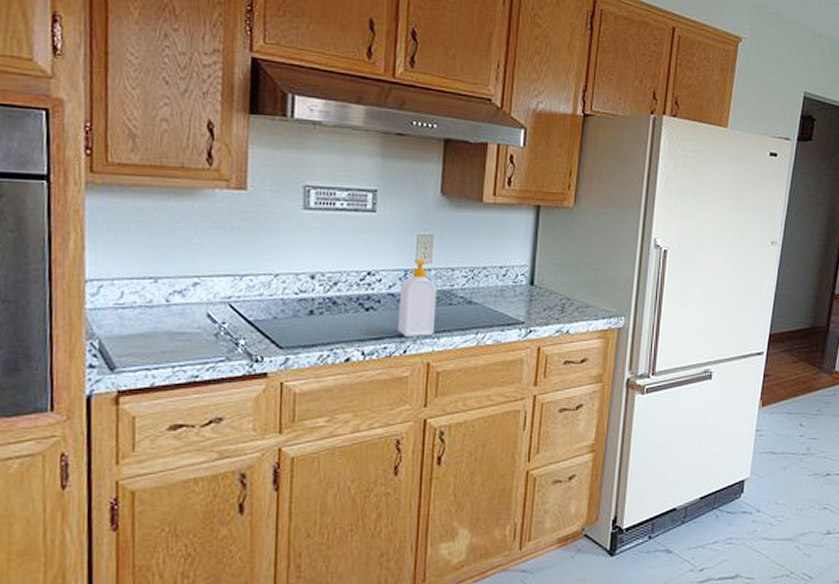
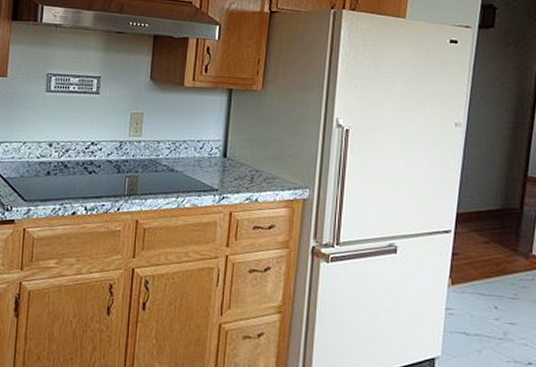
soap bottle: present [398,259,437,336] -> none [114,133,145,198]

